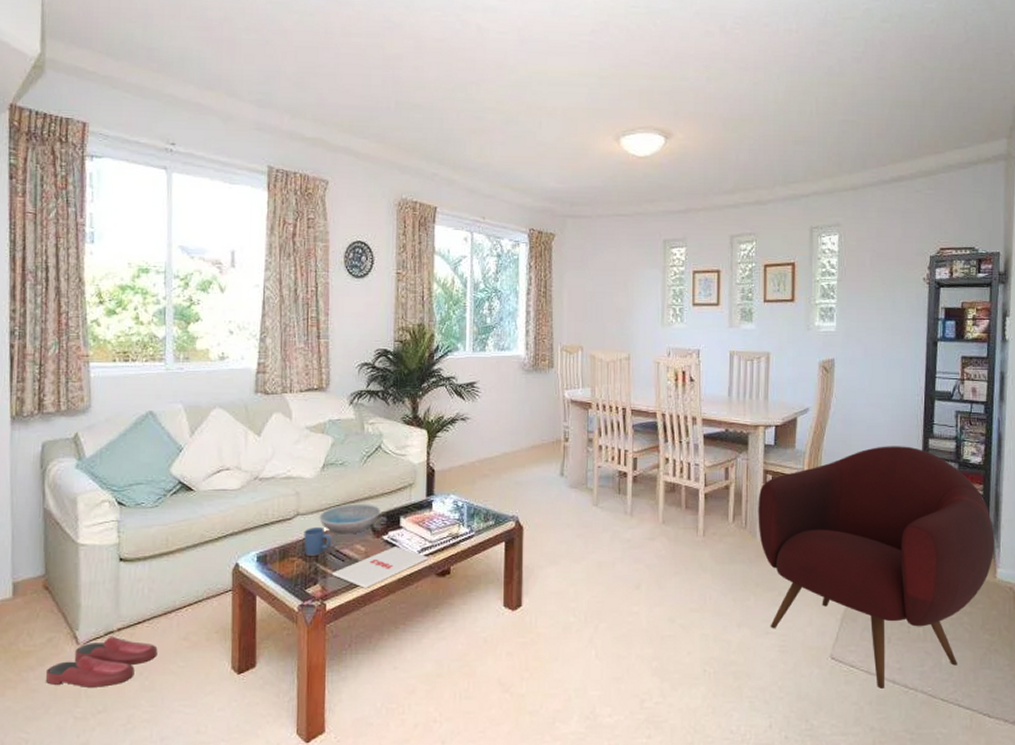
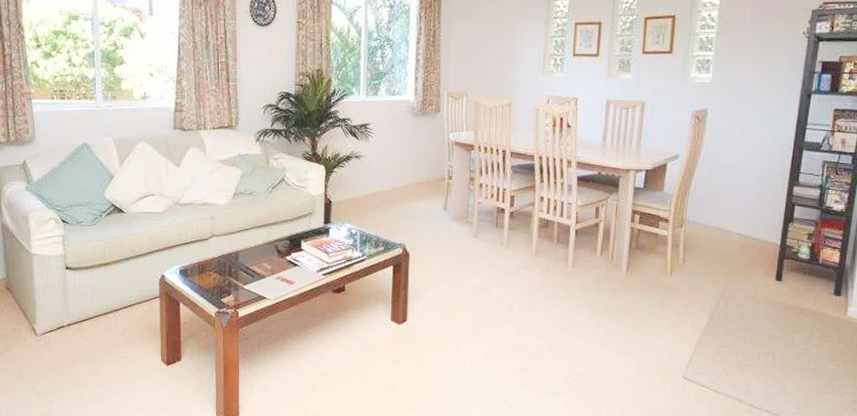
slippers: present [45,636,158,687] -> none [11,330,101,370]
mug: present [303,528,332,557] -> none [218,247,243,272]
dish: present [319,503,381,534] -> none [231,228,285,254]
armchair: present [758,446,995,689] -> none [623,191,849,406]

